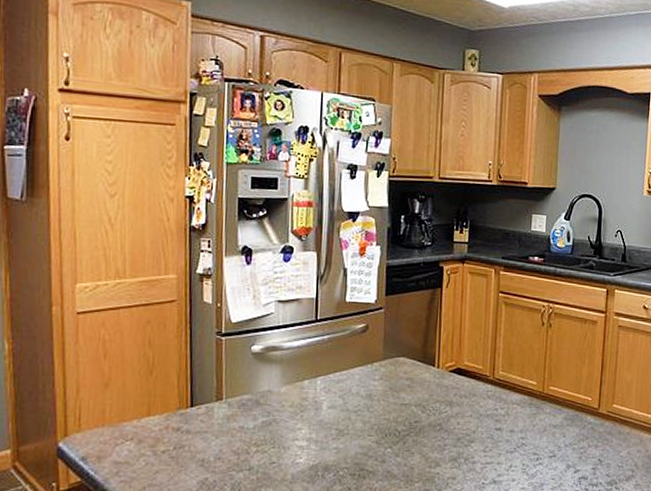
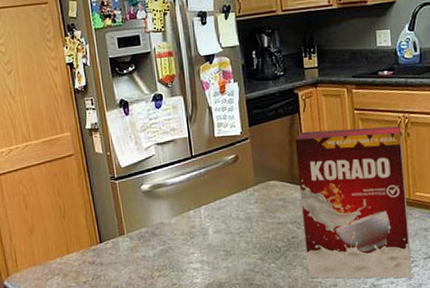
cereal box: none [426,308,545,476] -> present [294,125,412,279]

